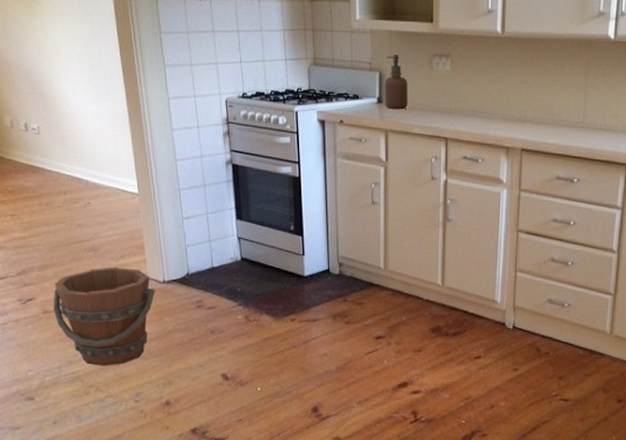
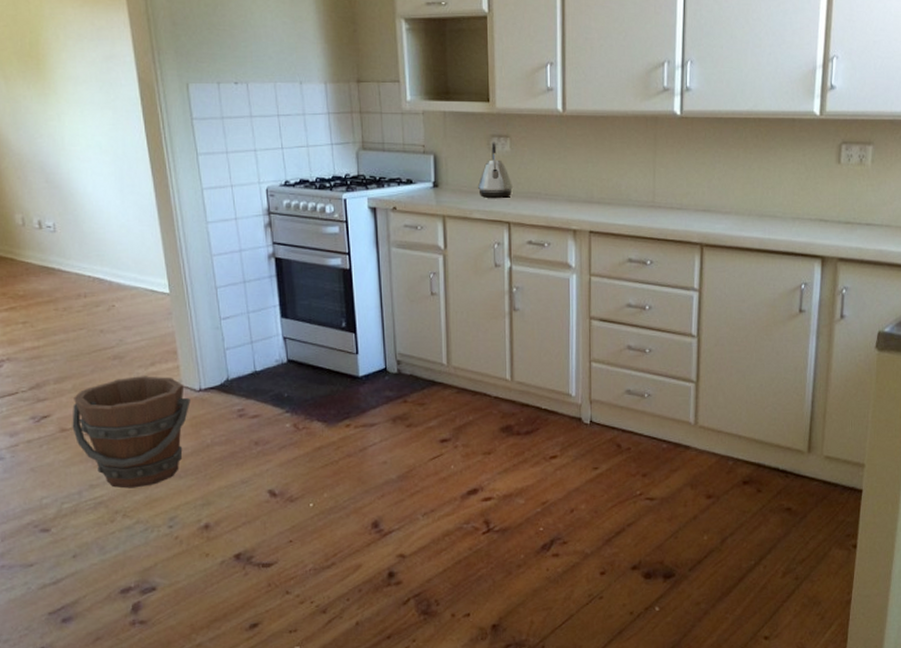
soap dispenser: present [384,55,409,110] -> none [439,136,467,194]
kettle: none [419,61,451,116] -> present [478,142,513,199]

